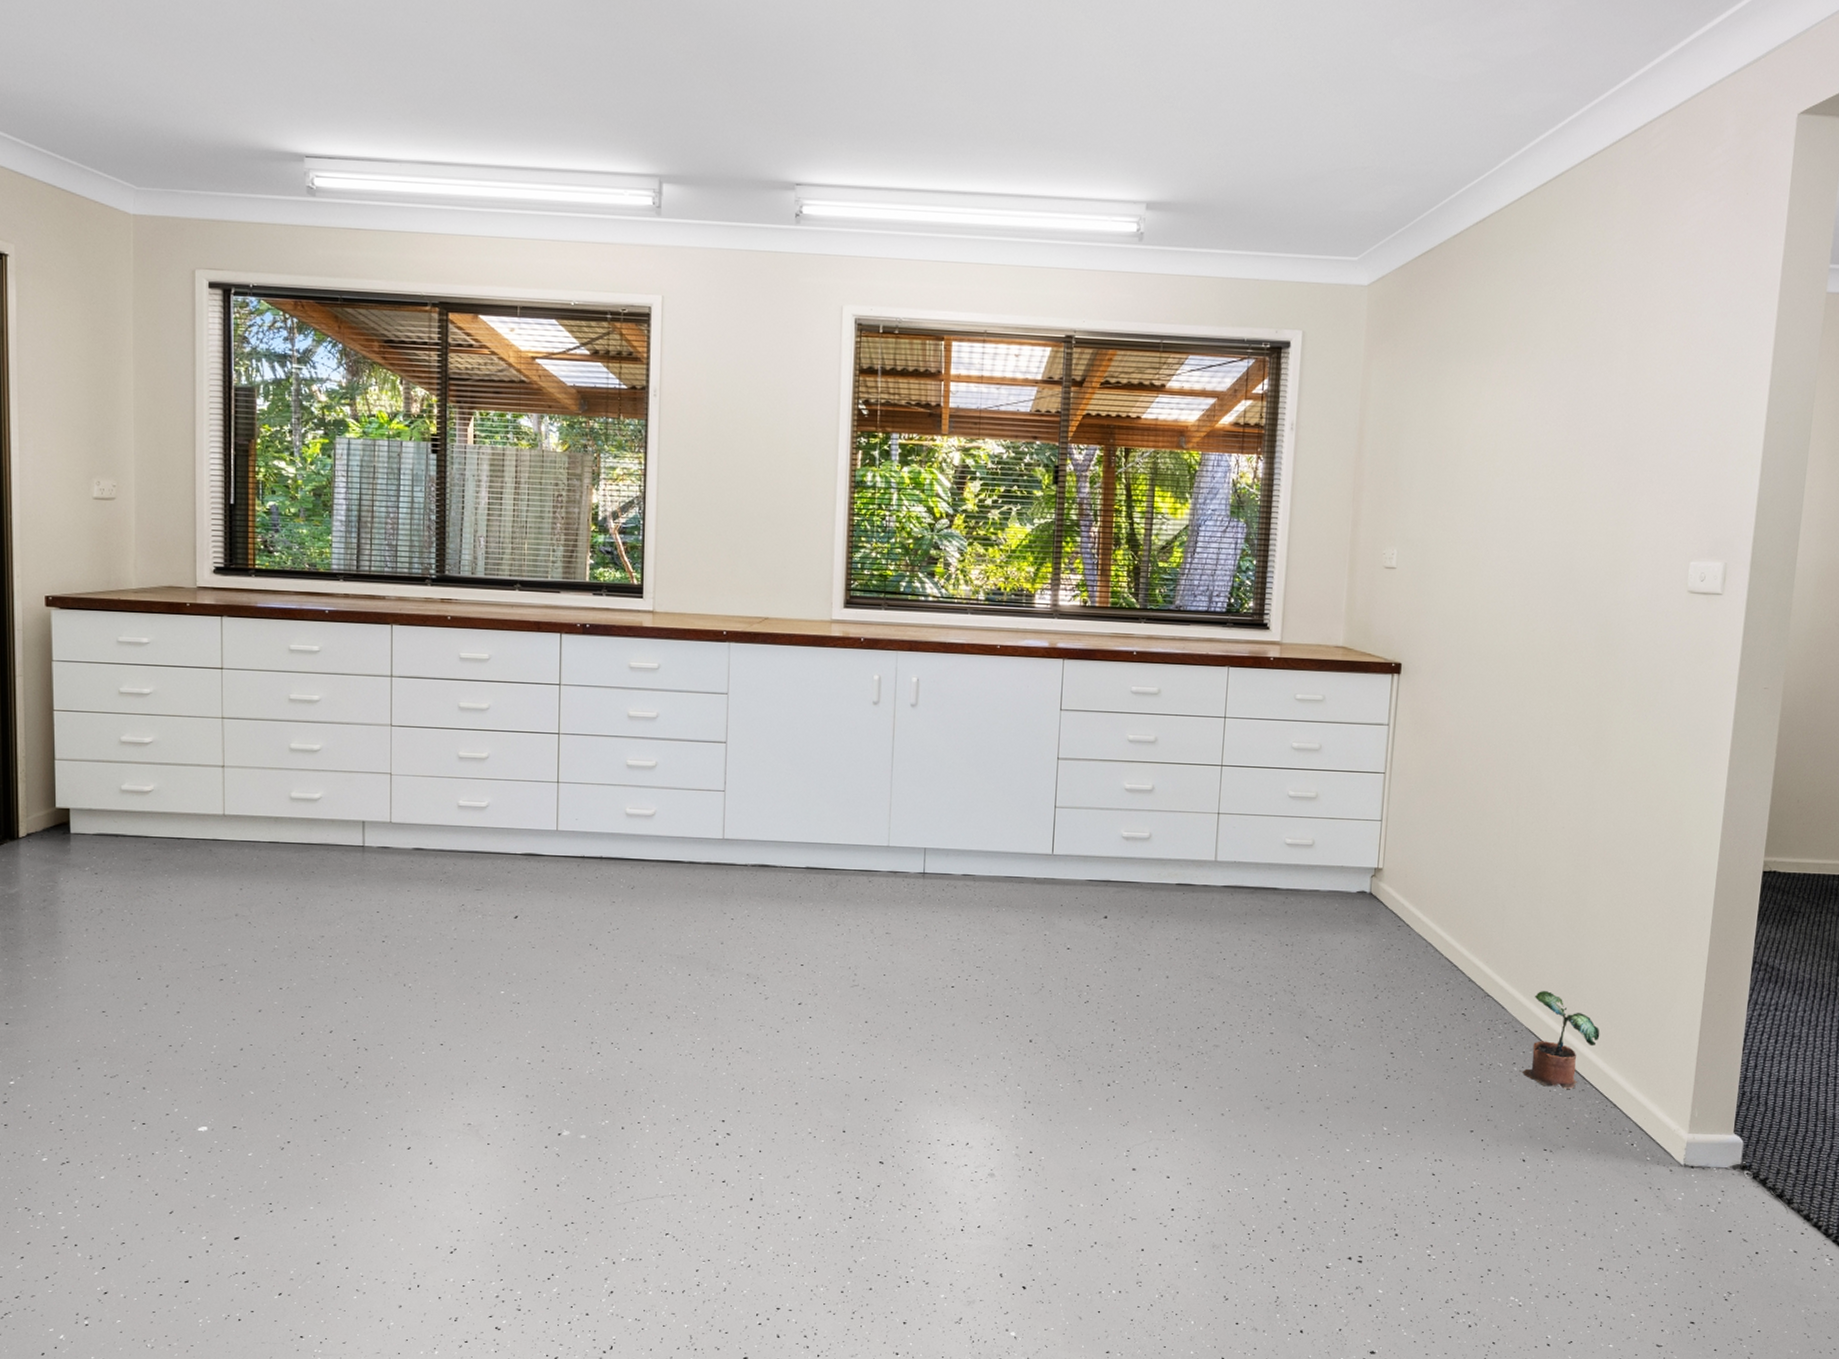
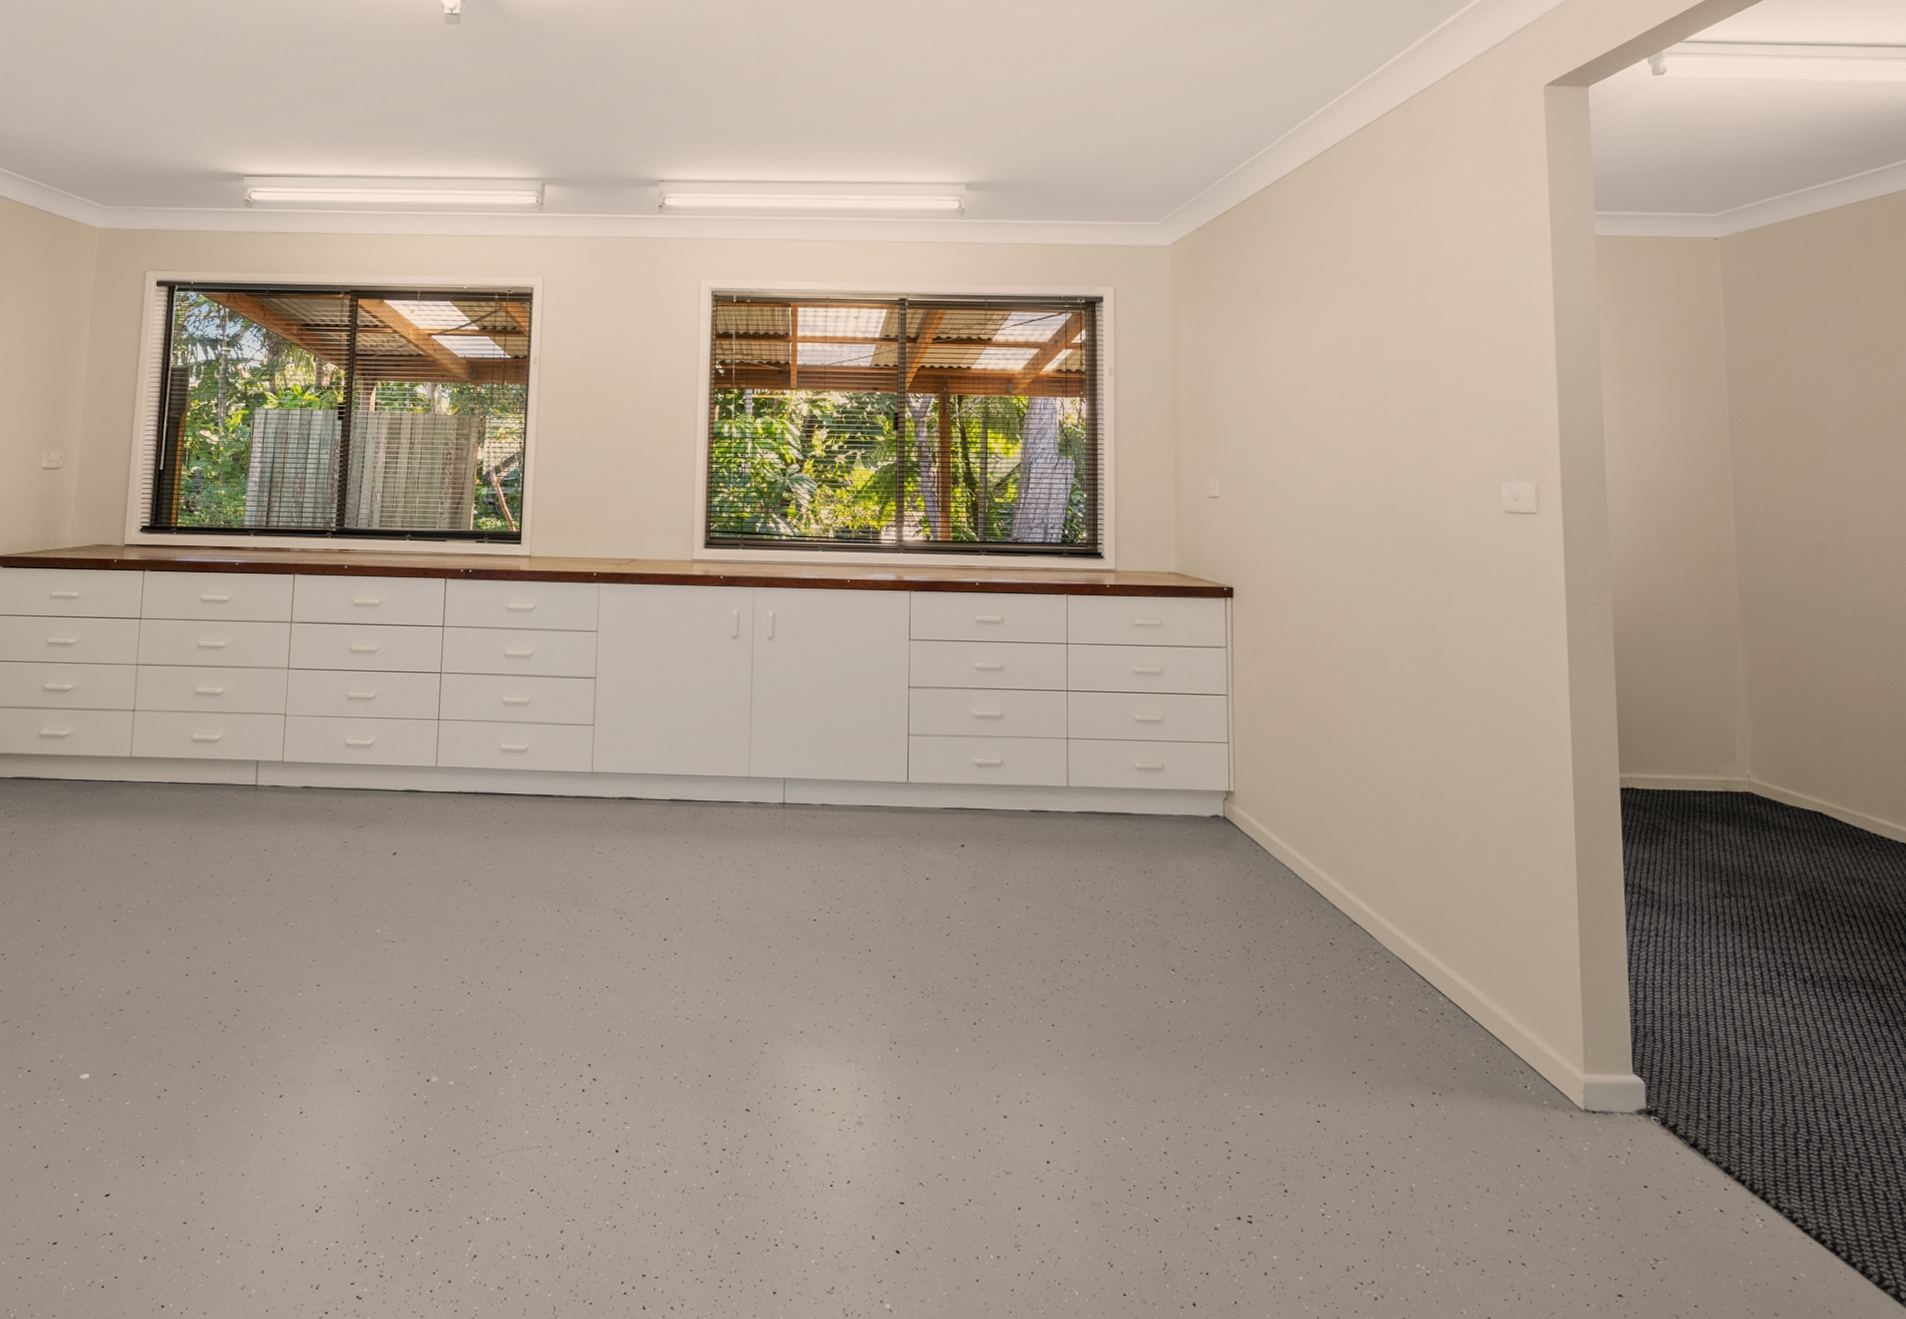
potted plant: present [1519,991,1600,1089] -> none [1396,918,1476,1025]

